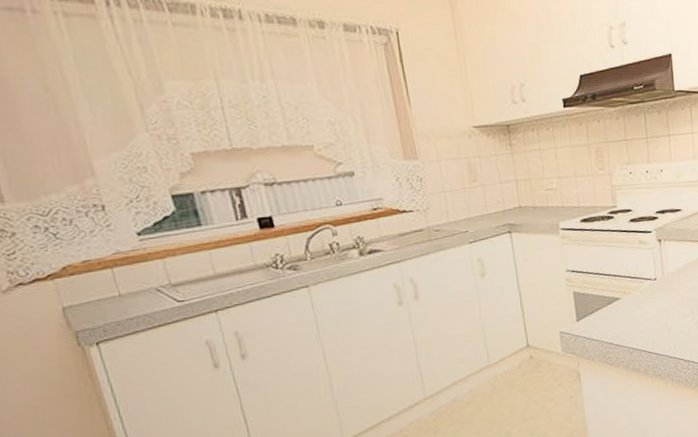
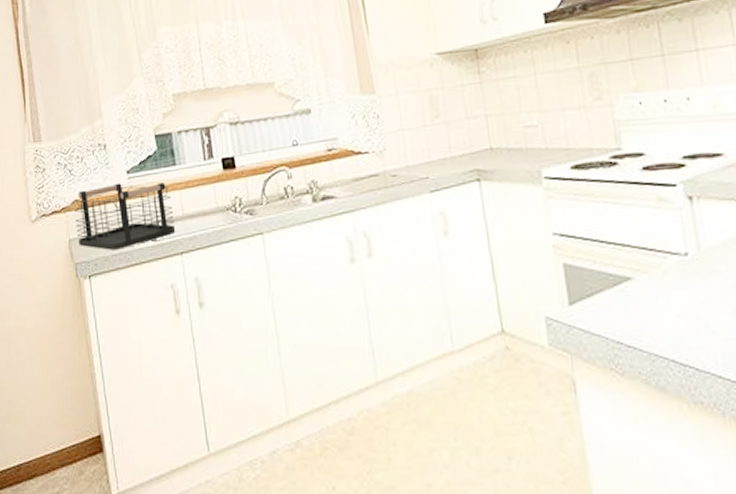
dish rack: none [65,243,207,315] -> present [74,182,176,250]

